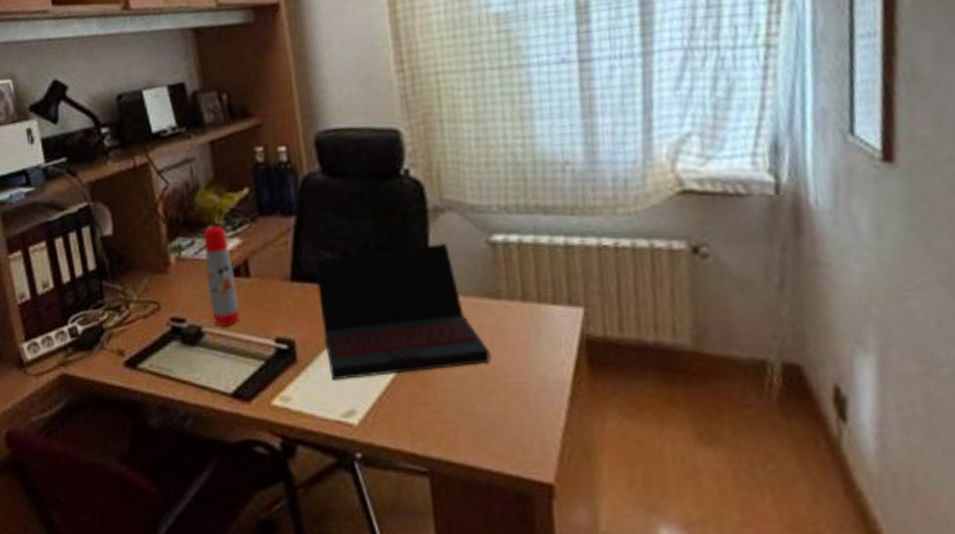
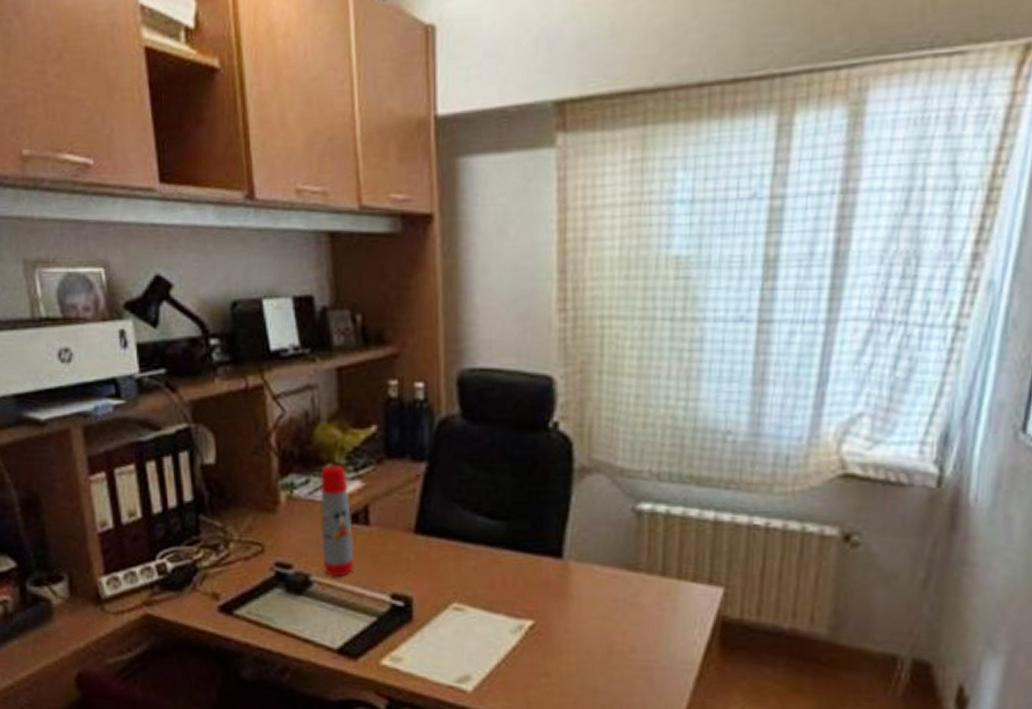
laptop: present [314,243,491,381] -> none [442,507,622,644]

